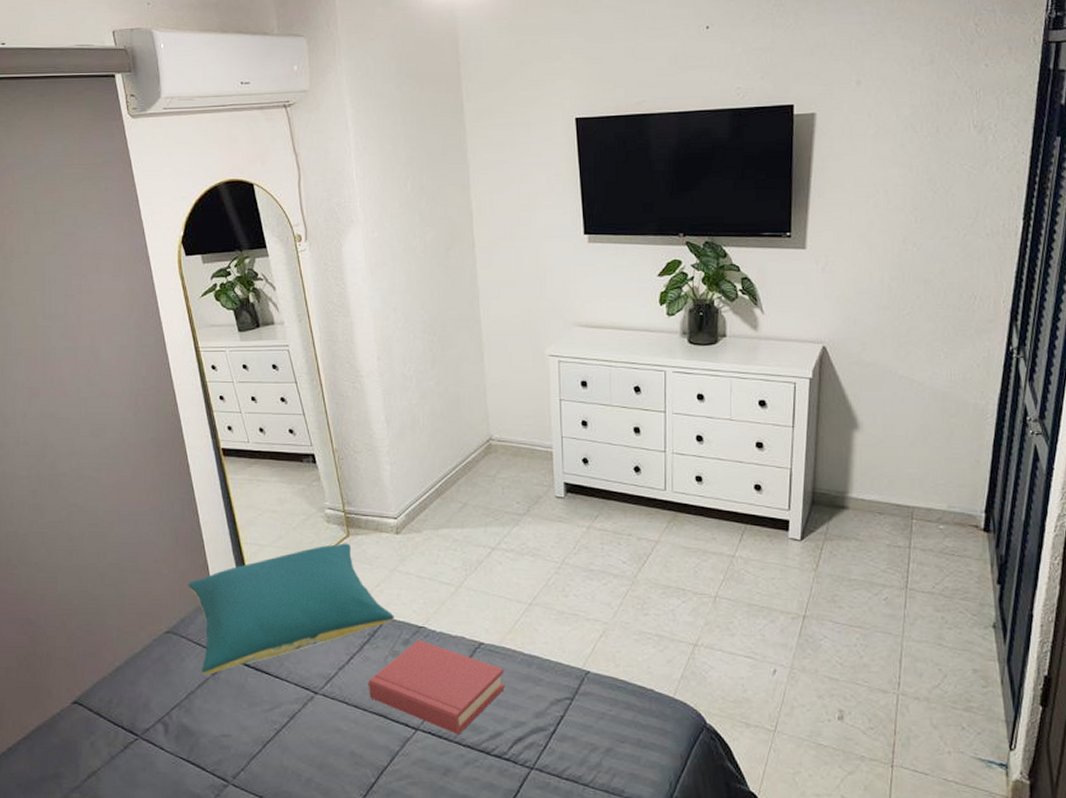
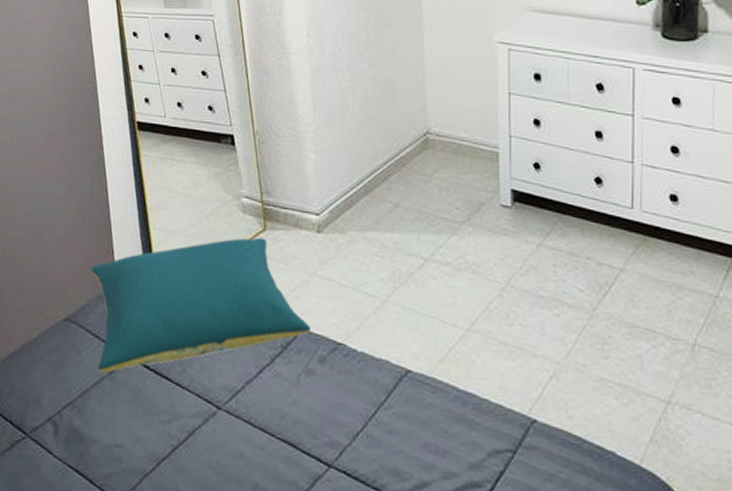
hardback book: present [368,640,505,734] -> none [277,358,435,479]

